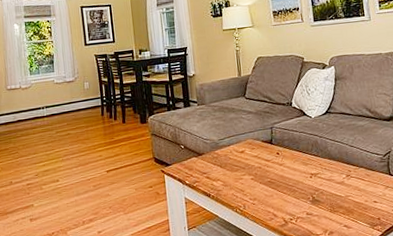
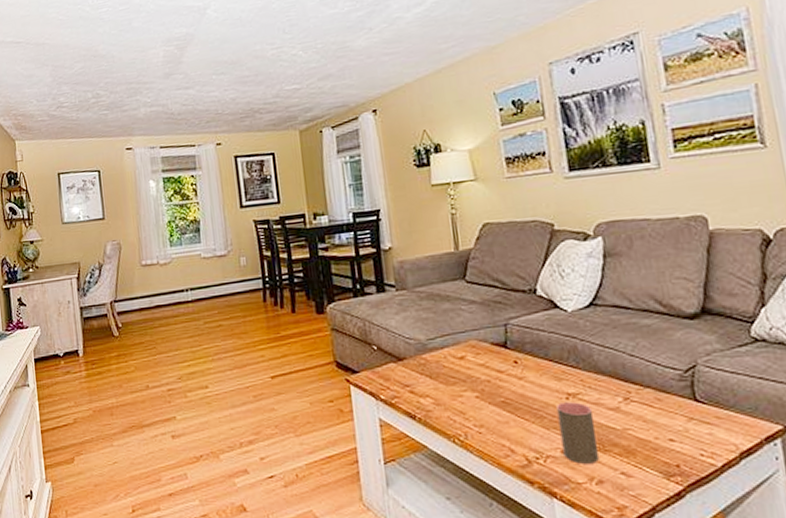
cup: none [304,179,330,222] -> present [556,402,599,464]

